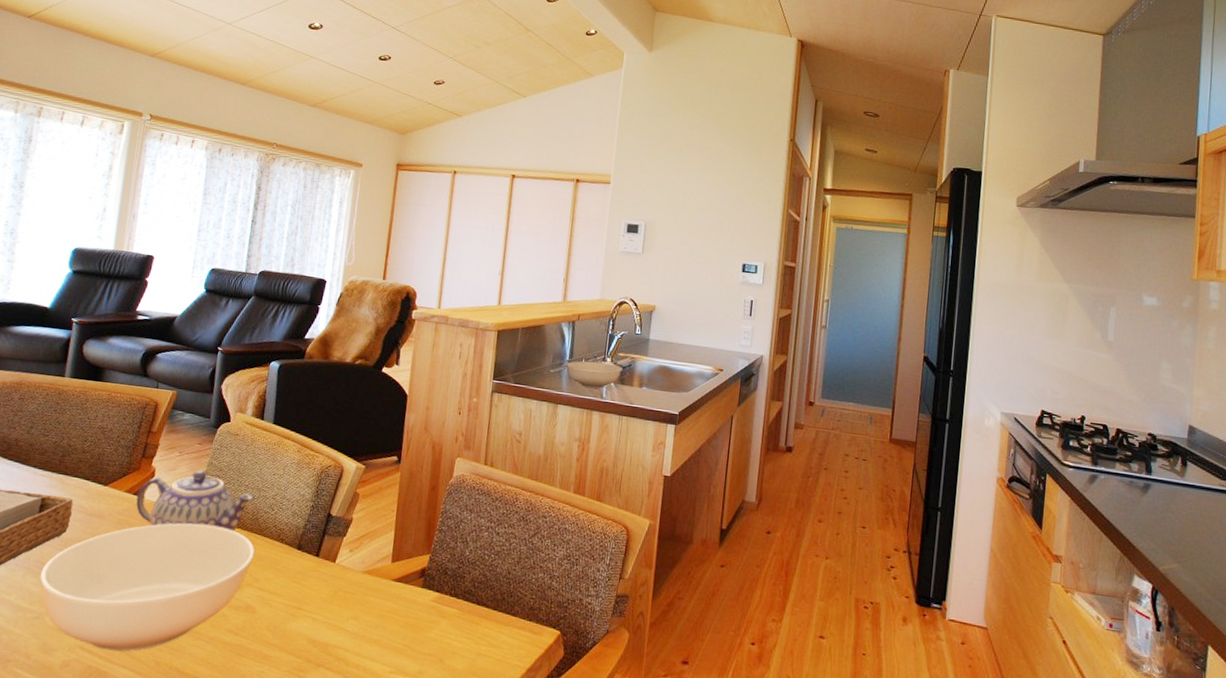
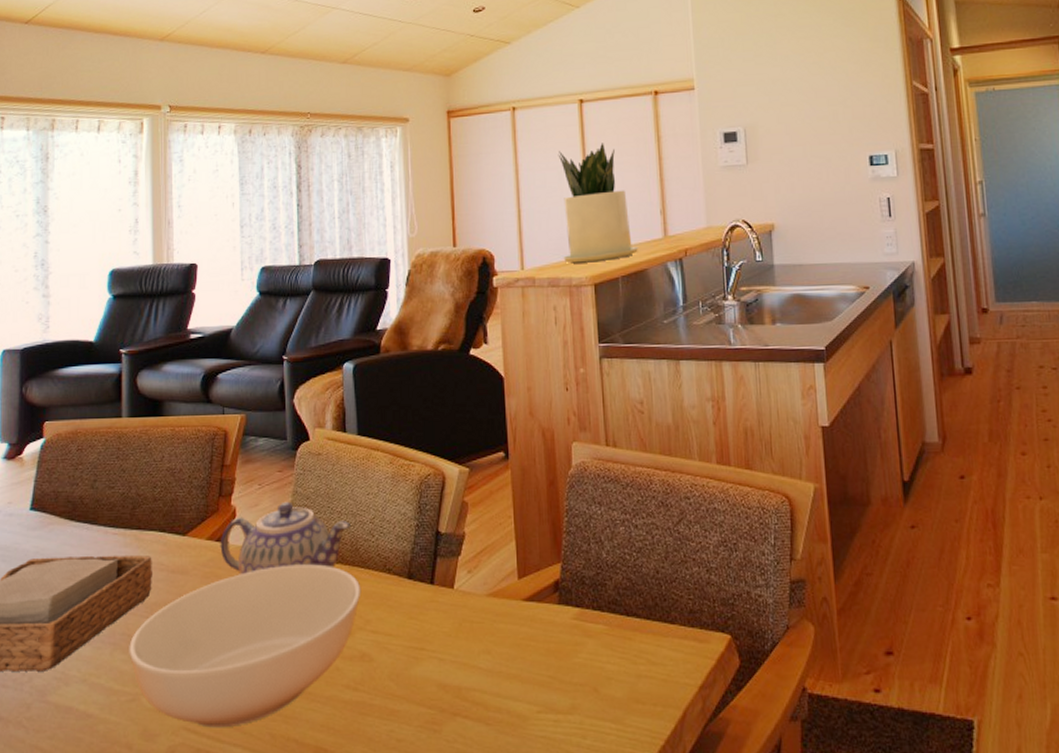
planter: none [475,214,541,313] -> present [558,143,639,263]
bowl: present [566,360,623,389] -> none [681,301,749,334]

